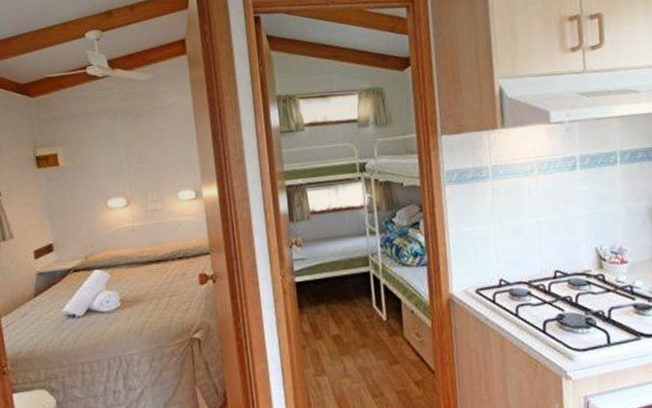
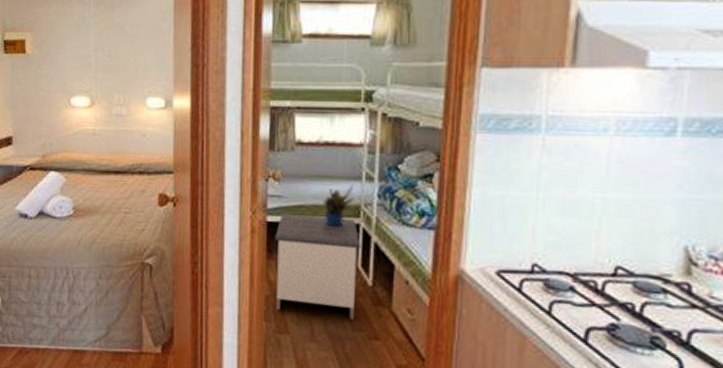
nightstand: none [304,268,376,357] -> present [275,214,361,321]
potted plant: none [338,239,363,277] -> present [323,184,354,227]

